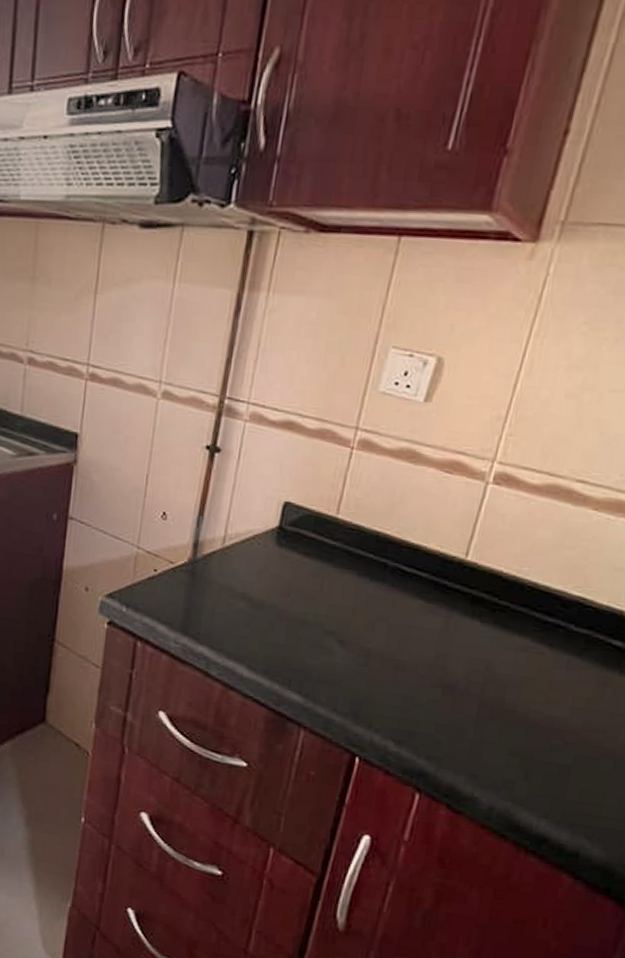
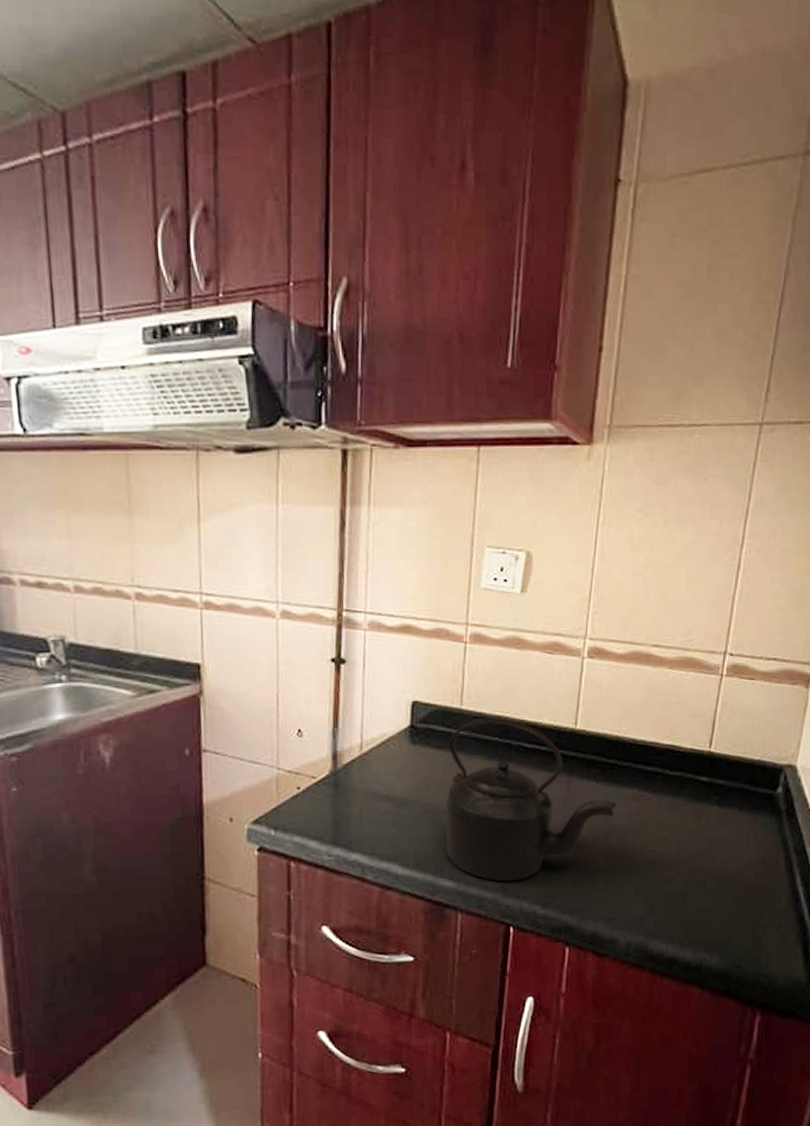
kettle: none [298,531,502,711] -> present [445,718,616,882]

